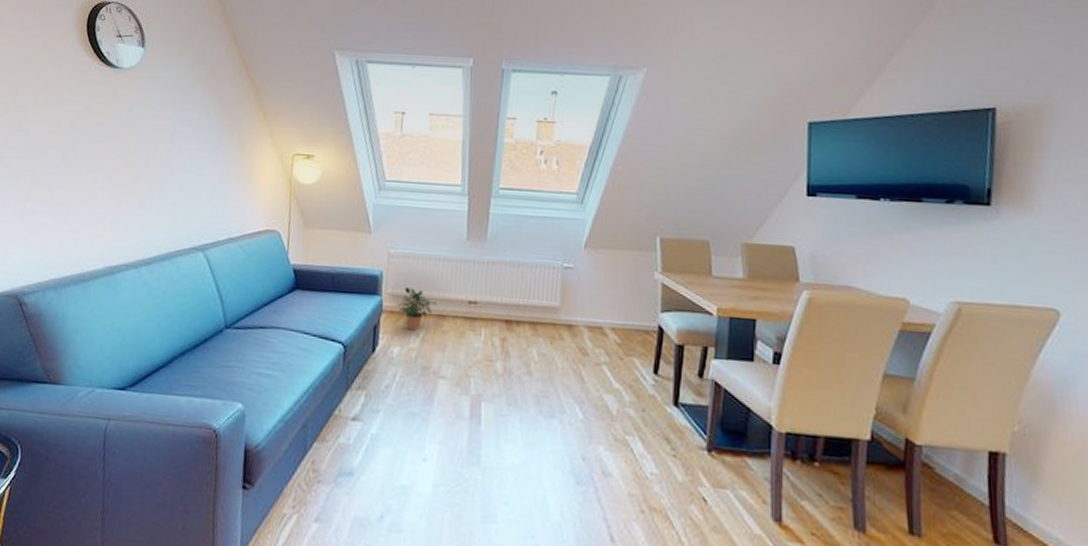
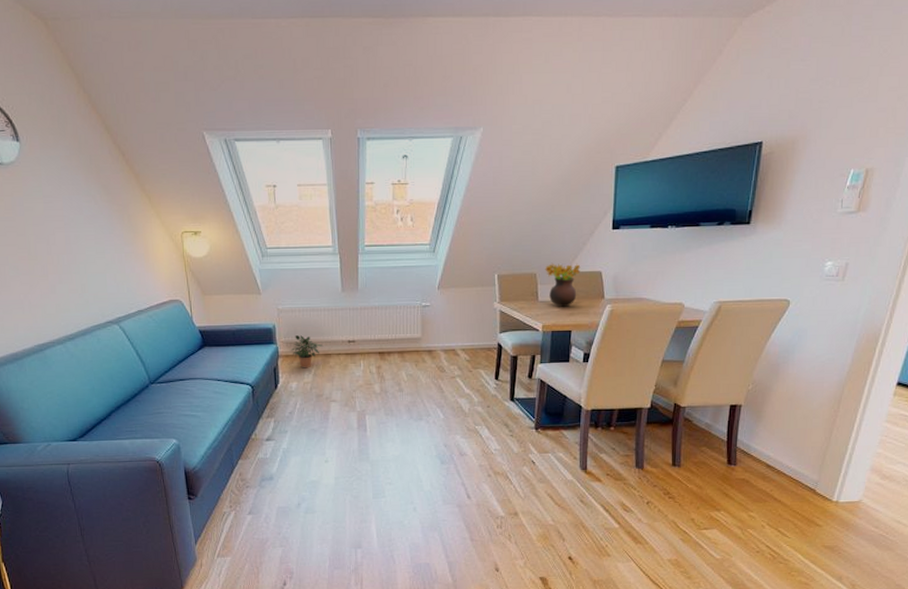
flower arrangement: none [720,229,767,287] -> present [545,262,581,307]

